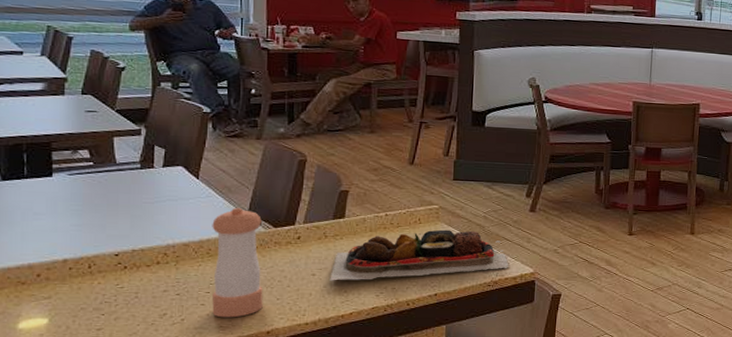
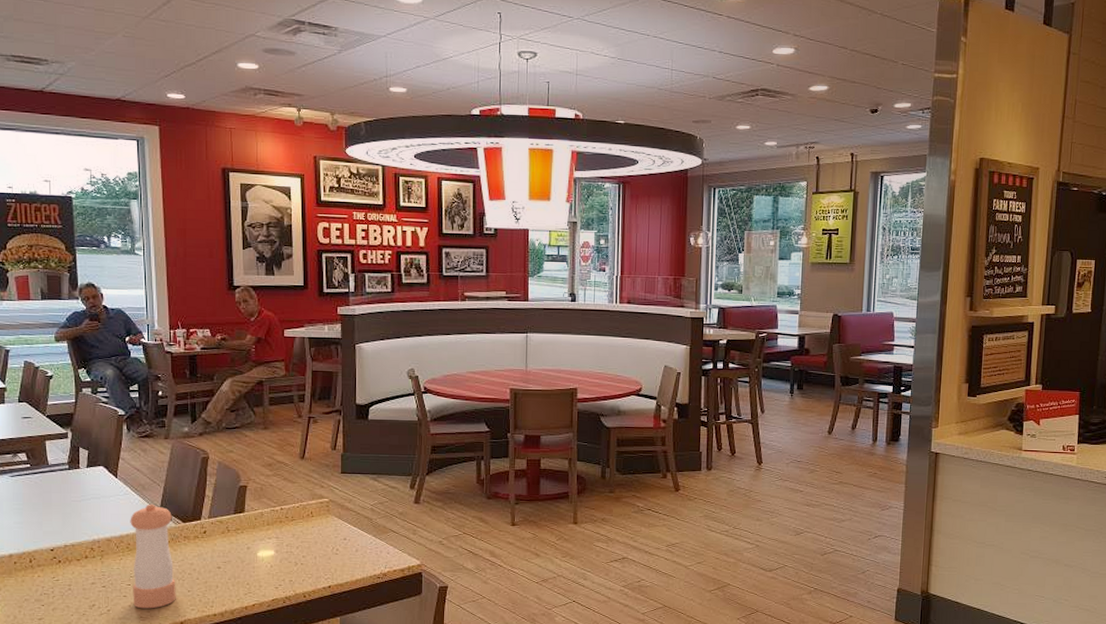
food tray: present [330,229,509,281] -> none [233,522,397,574]

